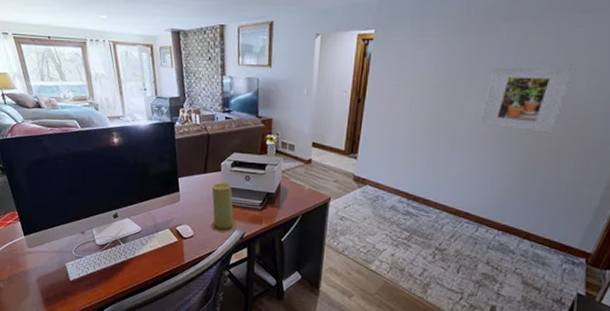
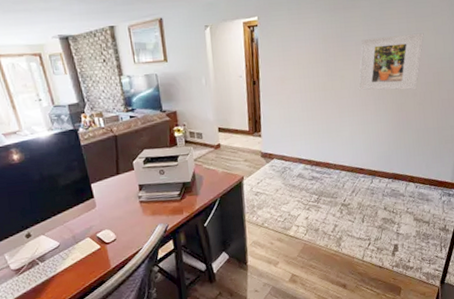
candle: present [211,182,237,232] -> none [127,180,158,230]

